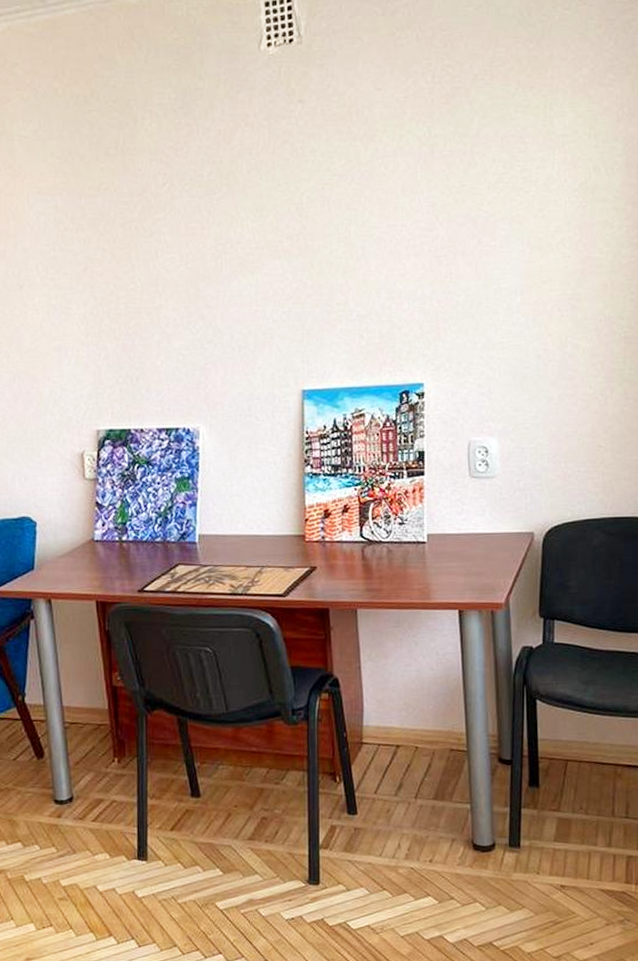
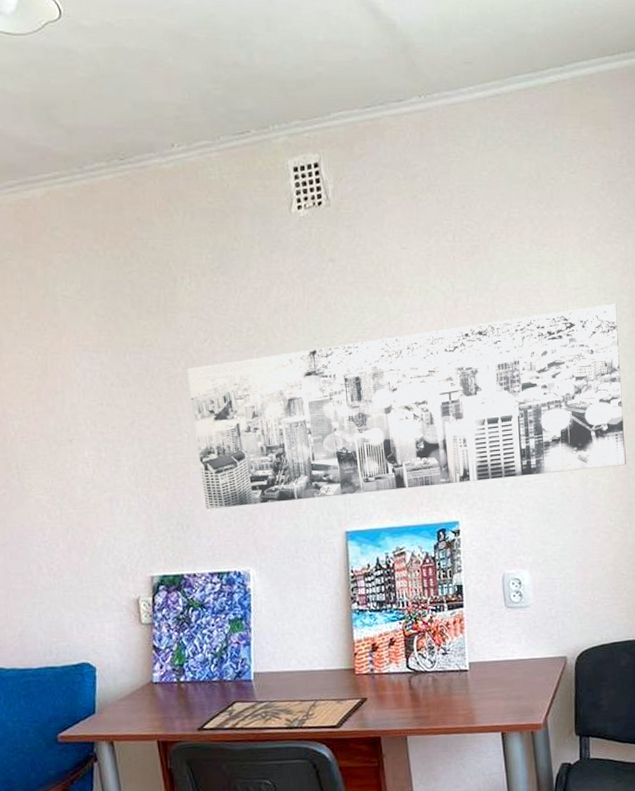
wall art: none [144,152,611,362] -> present [187,303,626,509]

